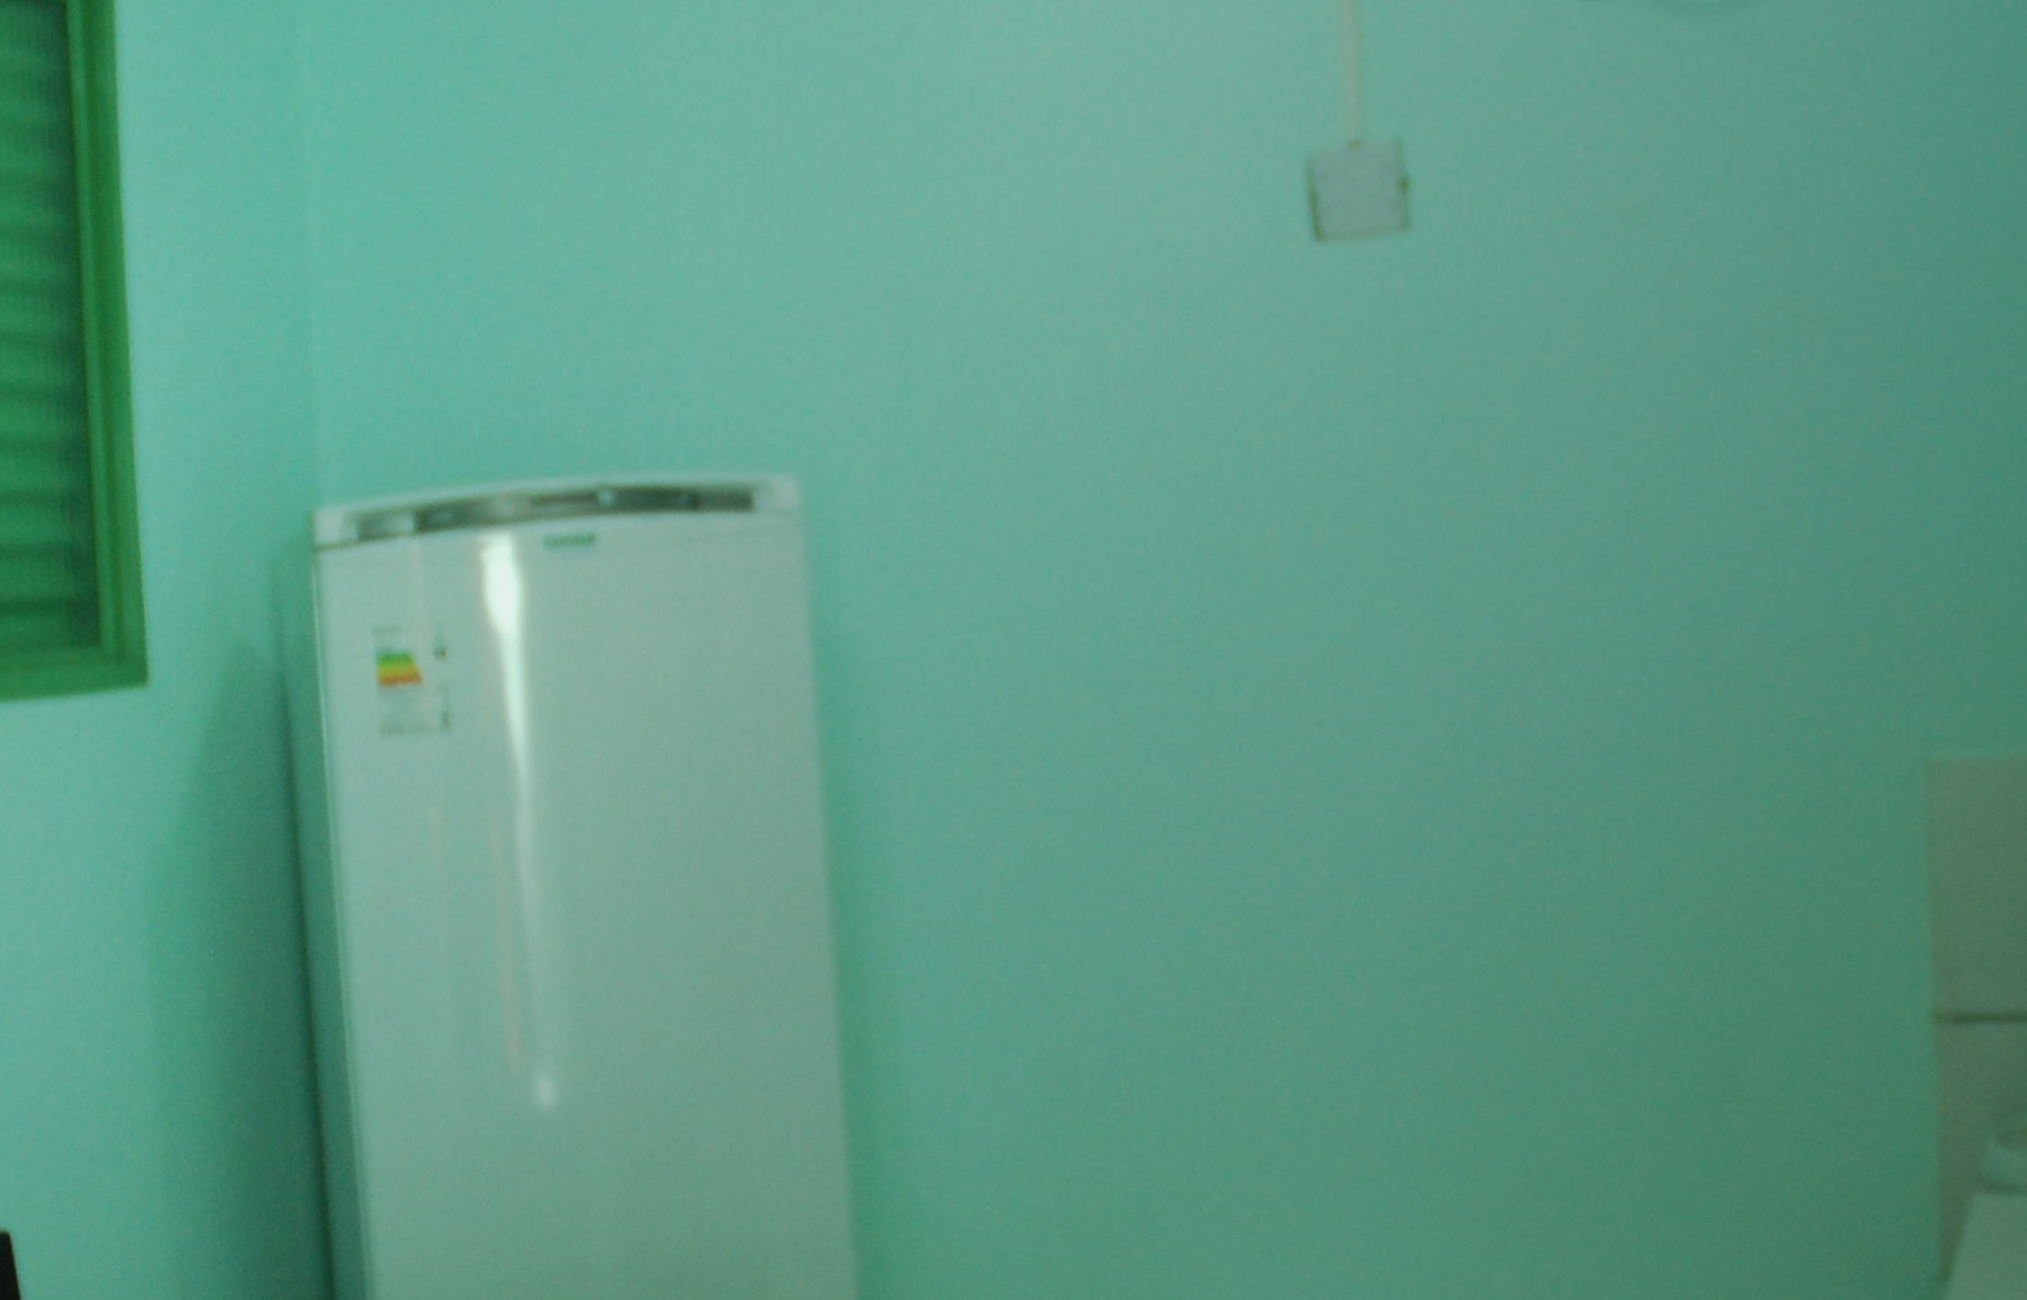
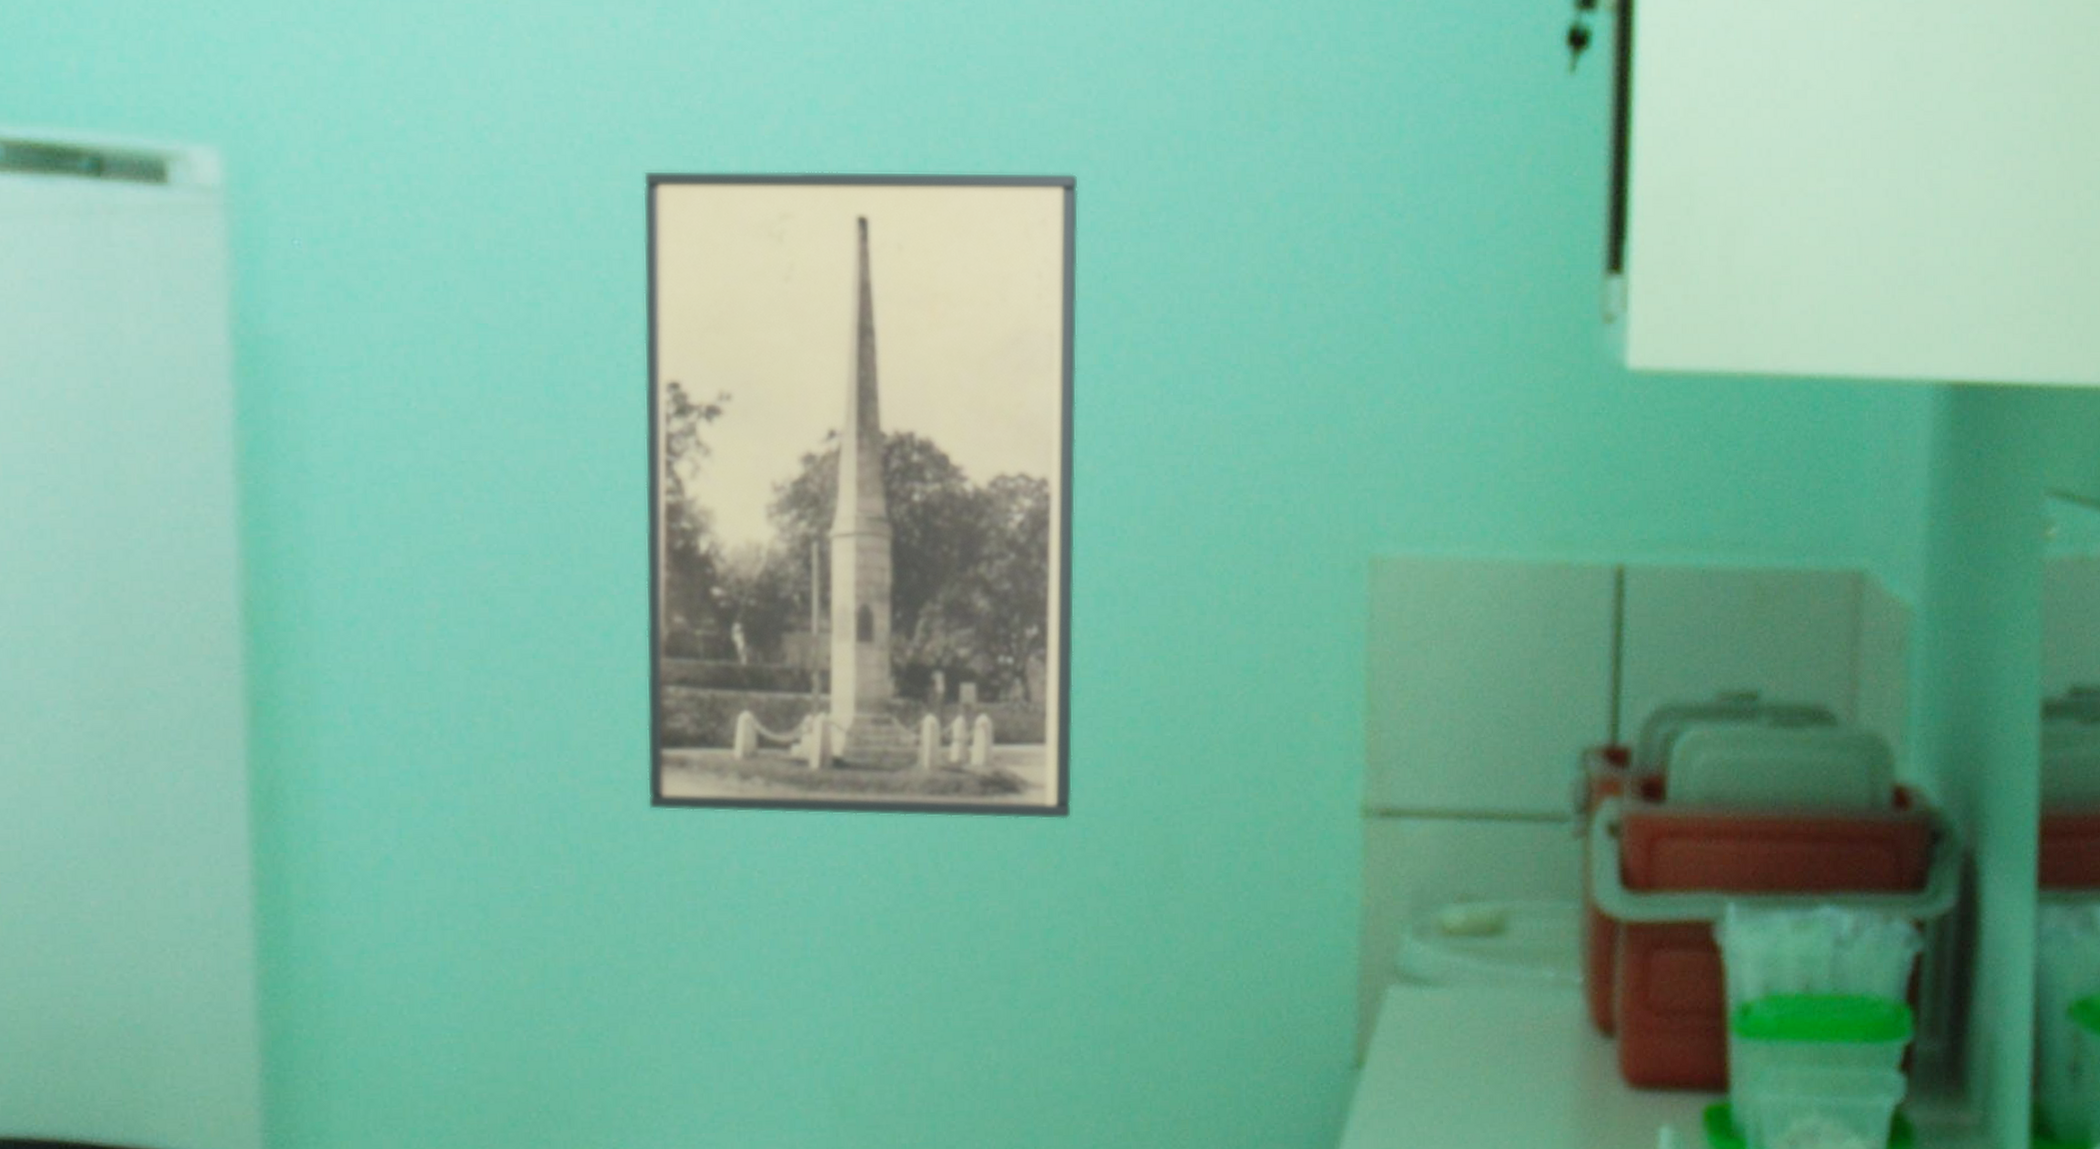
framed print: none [1174,415,1623,1045] -> present [642,170,1080,820]

